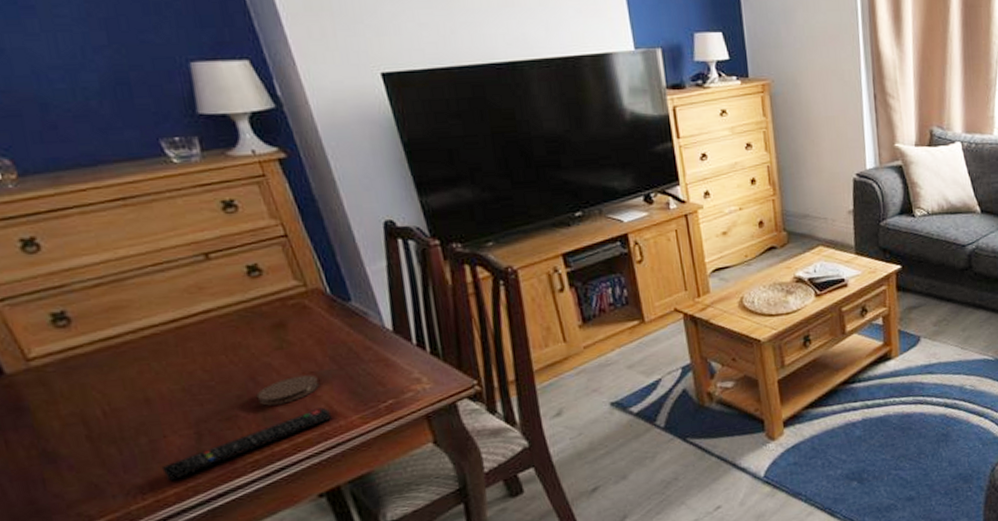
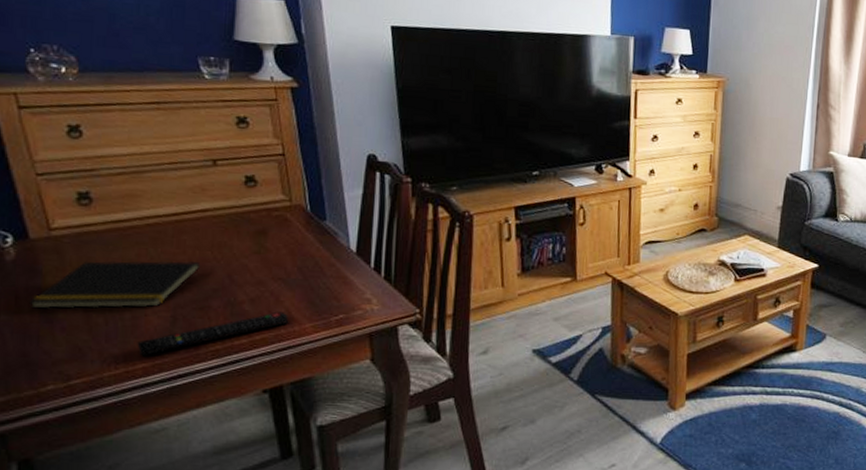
notepad: none [23,369,217,451] -> present [29,260,201,309]
coaster: present [256,375,320,406] -> none [229,280,285,303]

